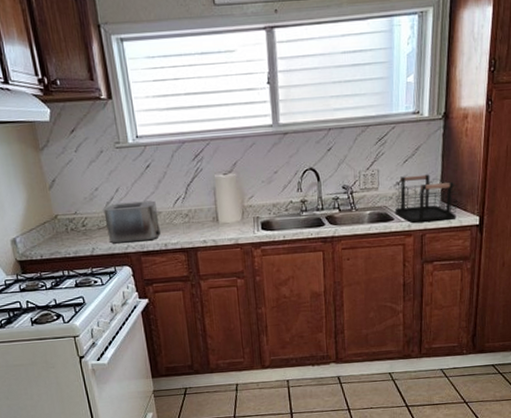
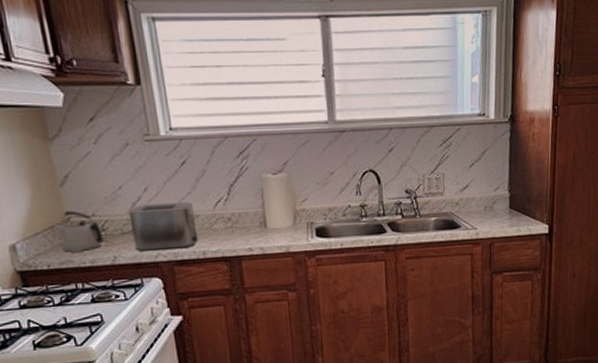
kettle: none [44,209,85,246] -> present [53,210,104,253]
dish rack: present [394,174,458,224] -> none [461,179,527,232]

